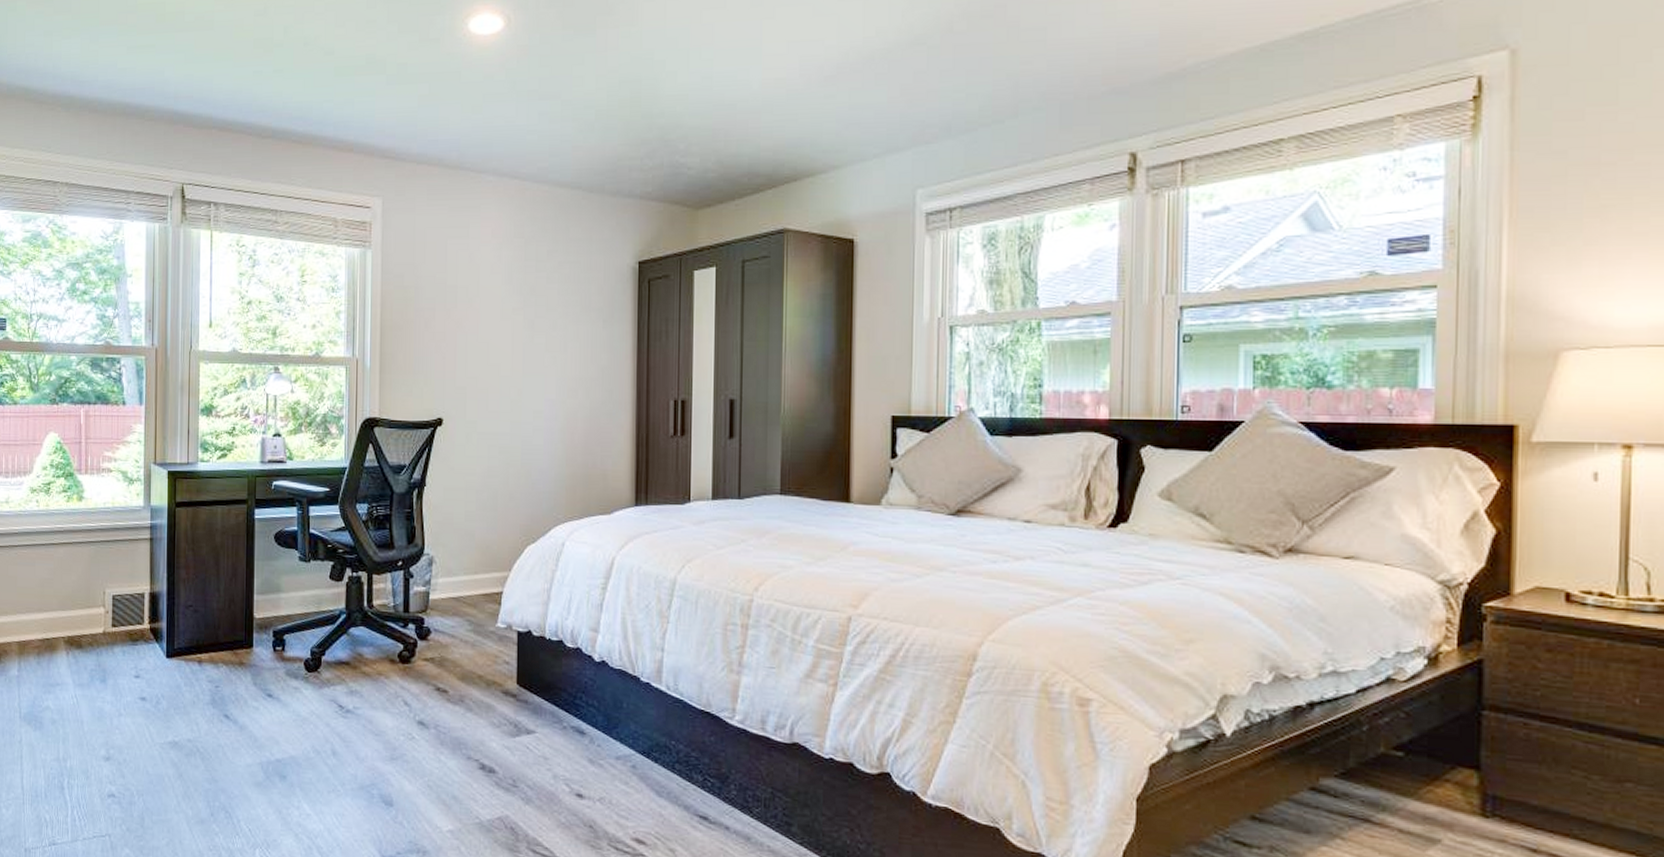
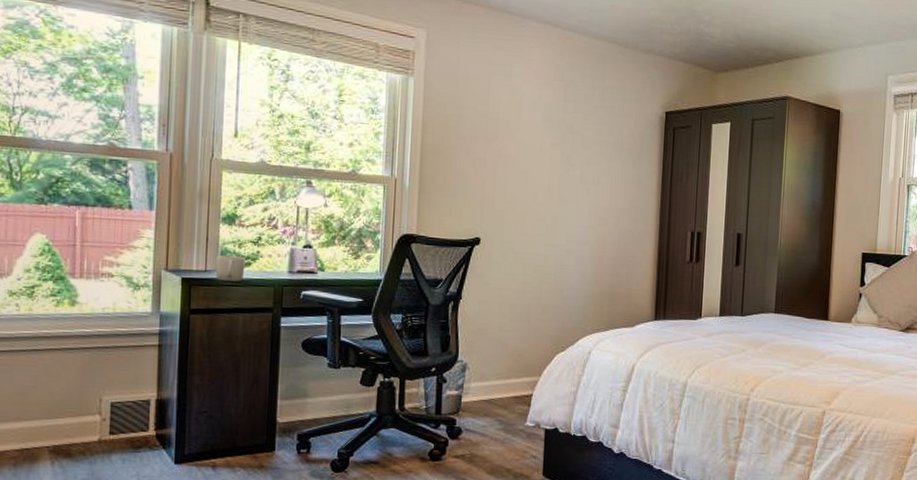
mug: none [197,447,223,473] -> present [216,255,247,282]

